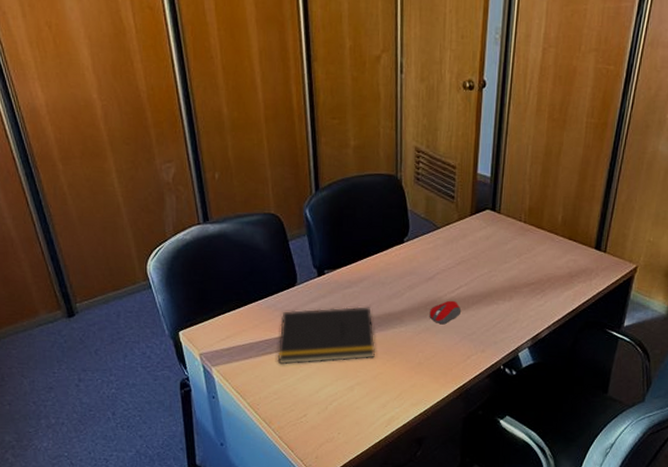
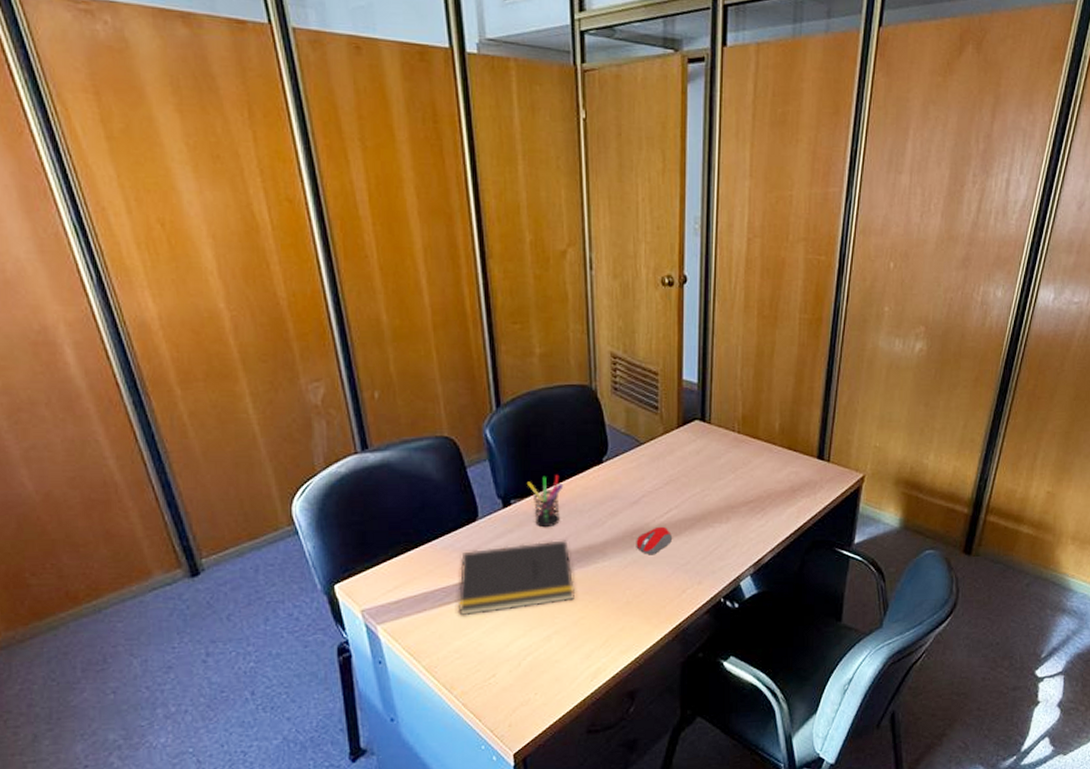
pen holder: none [338,250,370,295] -> present [526,474,564,527]

